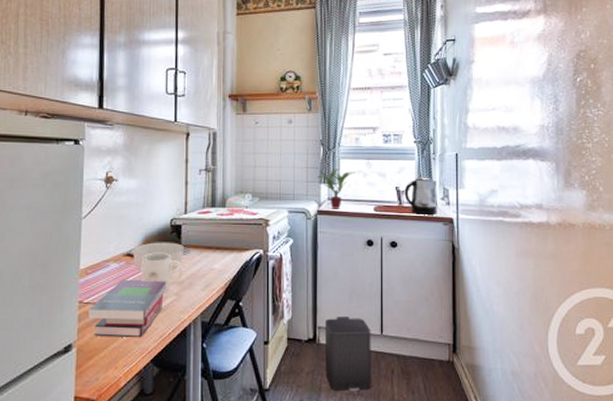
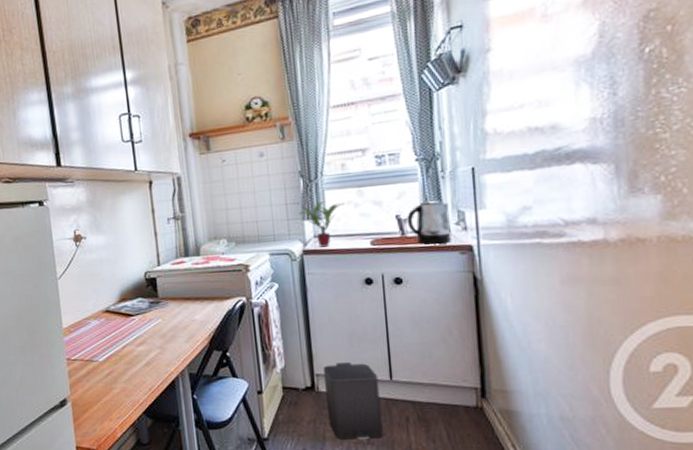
books: present [88,279,168,338] -> none [77,334,151,392]
bowl: present [132,242,185,274] -> none [110,295,163,329]
mug: present [140,254,183,292] -> none [121,308,164,346]

